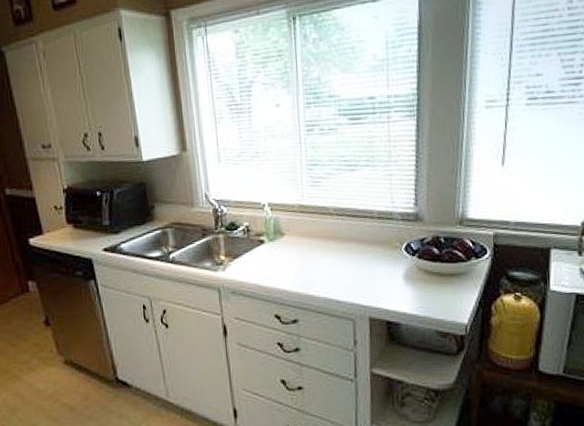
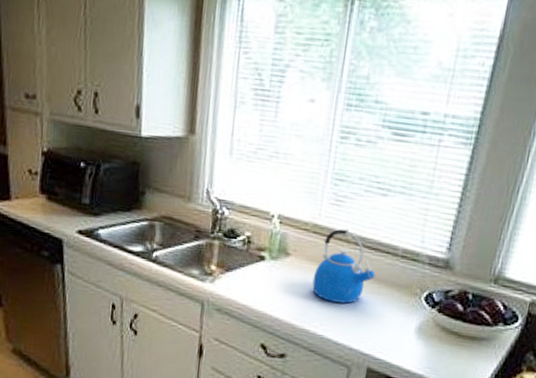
kettle: none [307,204,359,267] -> present [312,229,376,304]

